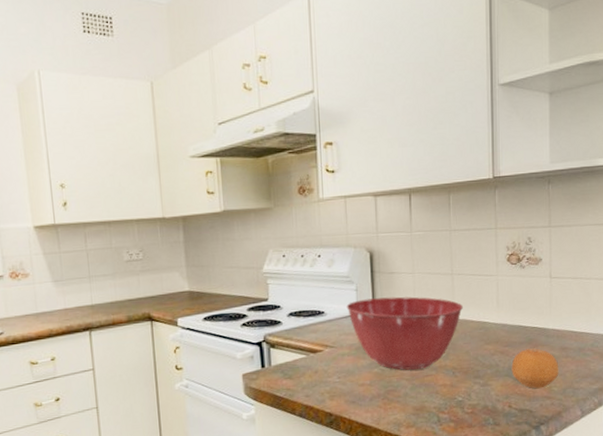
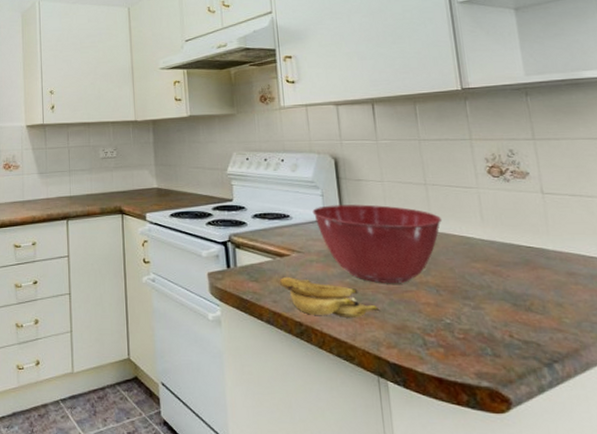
banana: none [312,372,403,405] -> present [279,277,380,318]
fruit: present [511,348,559,389] -> none [507,271,569,318]

